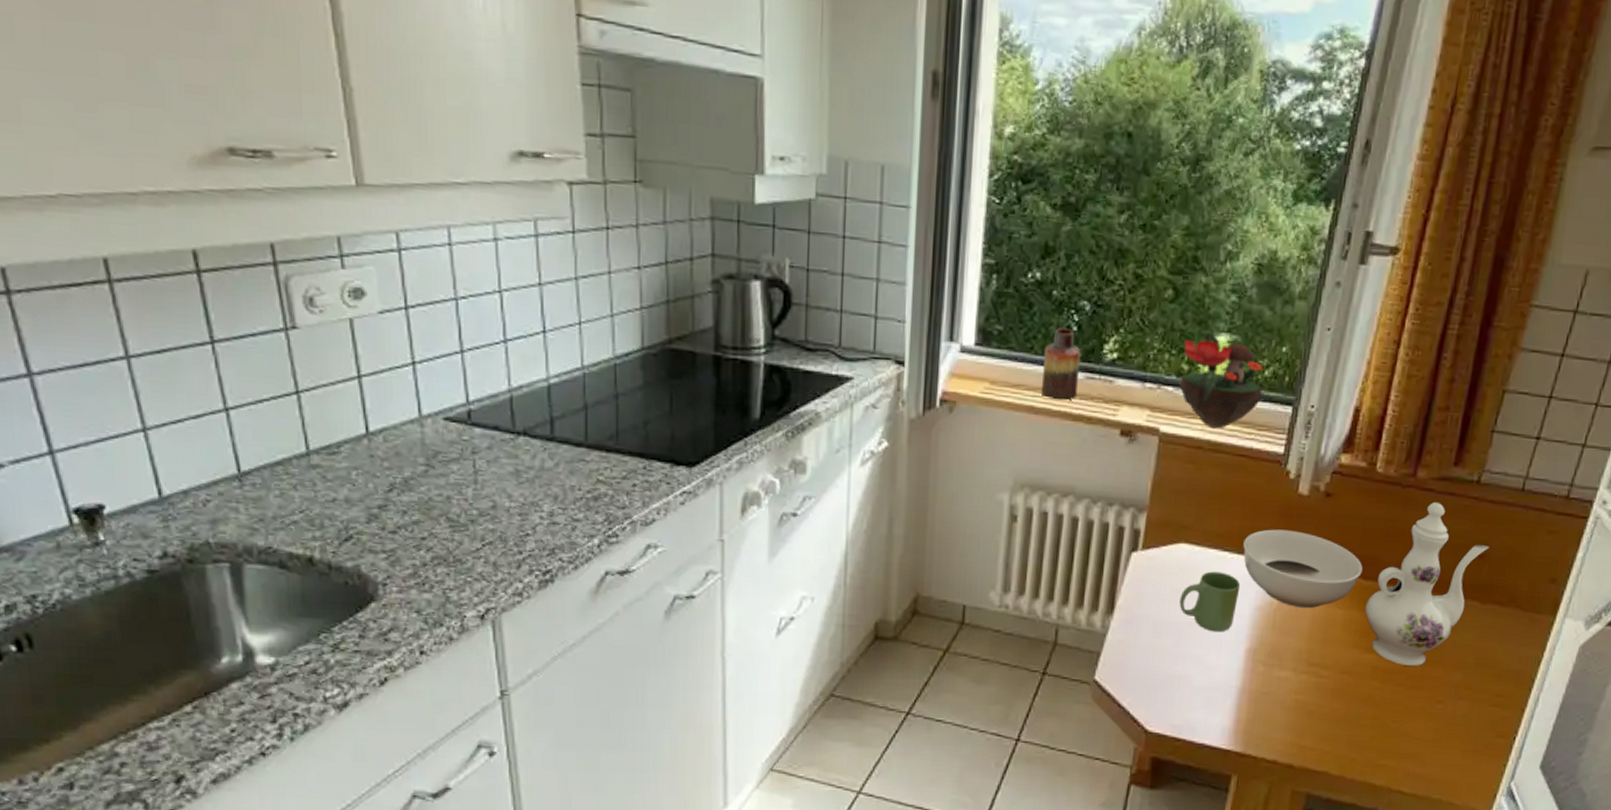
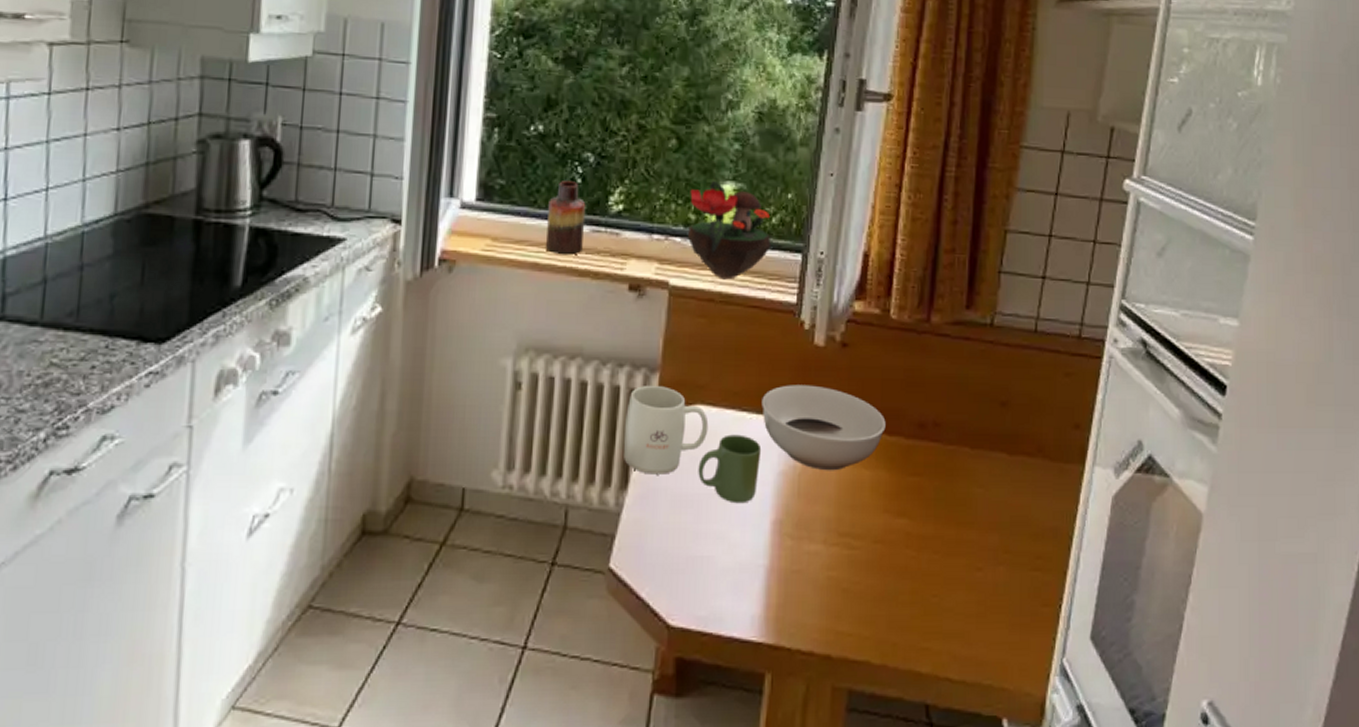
mug: none [1109,523,1192,603] -> present [622,385,709,475]
ewer: present [1364,501,1489,667] -> none [892,347,1010,531]

